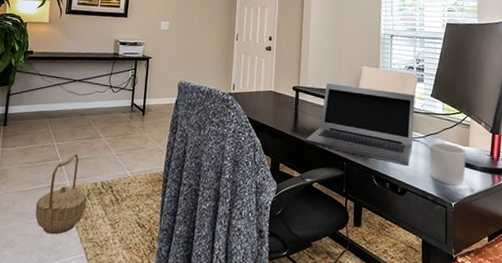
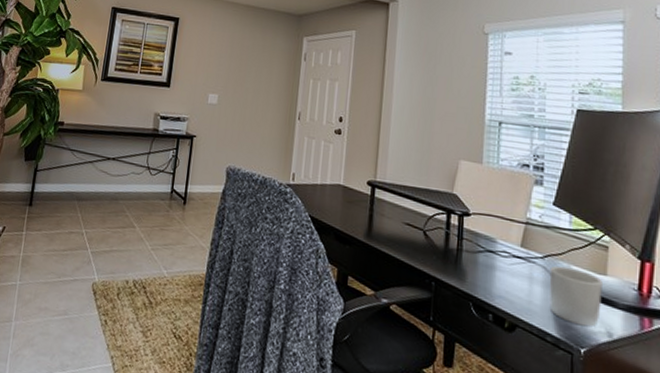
basket: present [35,153,87,234] -> none [58,244,117,337]
laptop: present [305,83,415,166] -> none [381,179,531,294]

